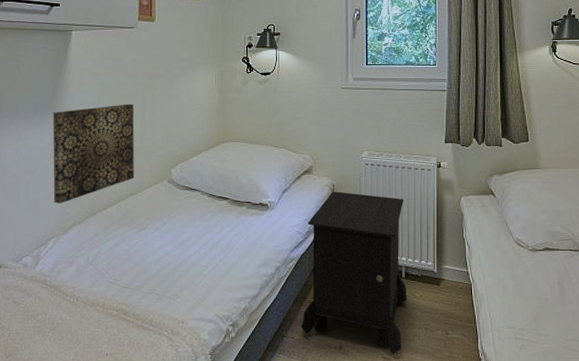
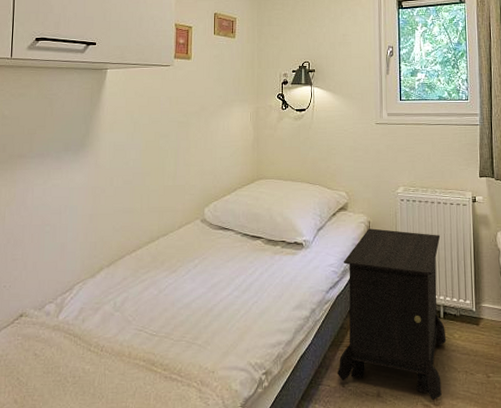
wall art: present [53,104,134,204] -> none [81,142,167,246]

